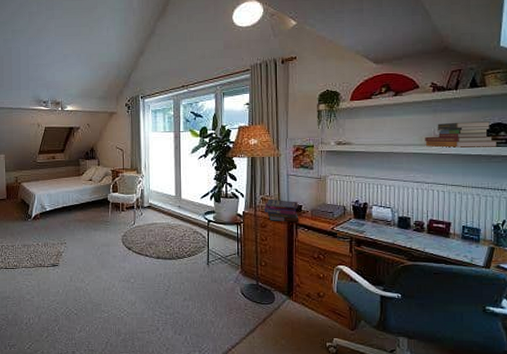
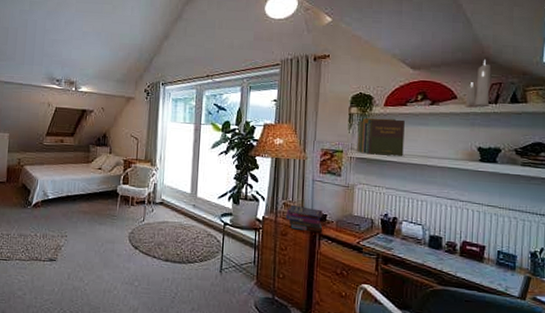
books: none [326,112,371,147] -> present [357,118,405,157]
books: present [425,121,498,148] -> none [461,138,538,168]
candle: none [426,49,450,96] -> present [464,60,491,108]

